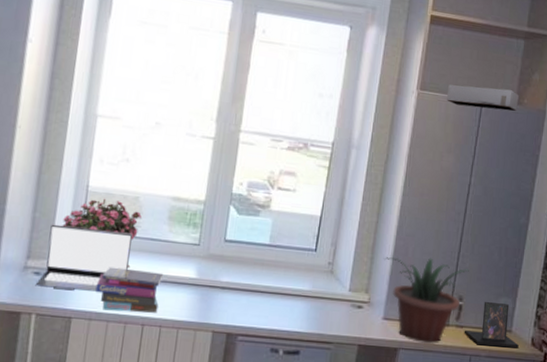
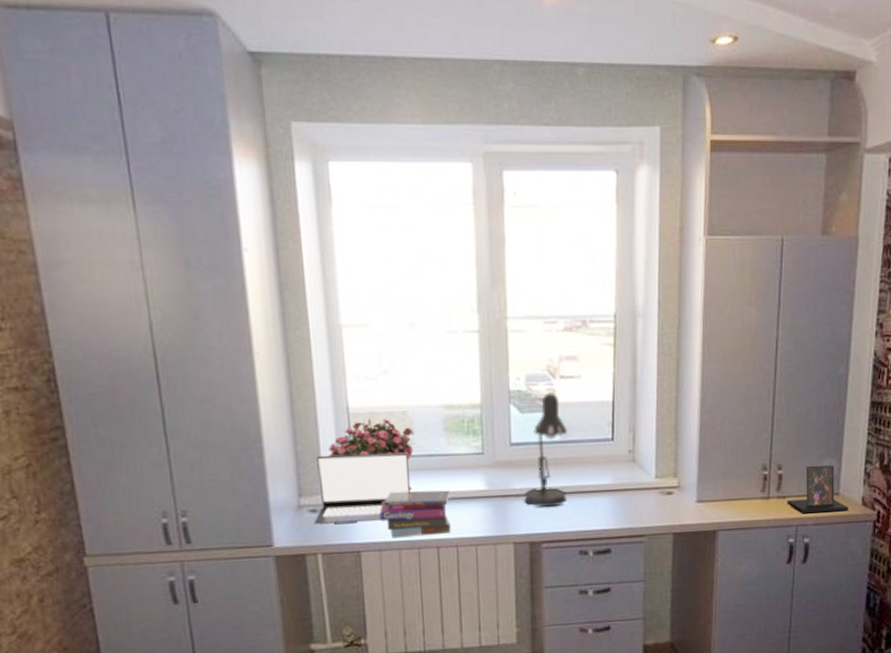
desk lamp: none [229,200,278,303] -> present [525,392,568,508]
potted plant: present [383,257,469,344] -> none [689,428,786,521]
storage box: present [446,84,520,112] -> none [739,217,826,247]

